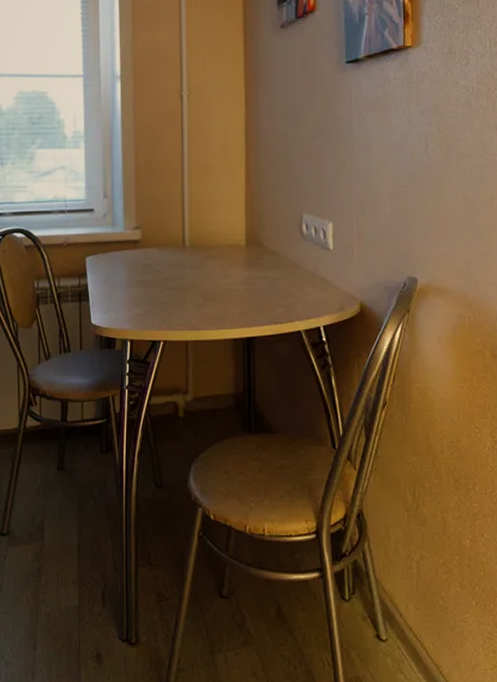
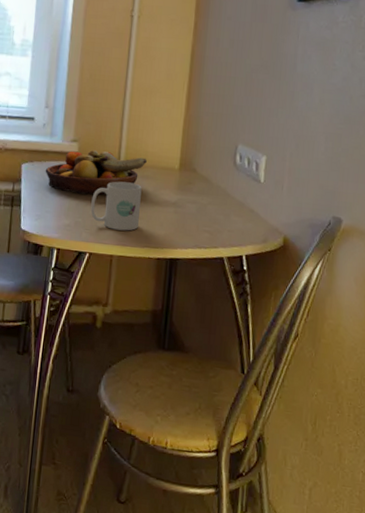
fruit bowl: none [110,235,212,282] -> present [45,149,147,195]
mug: none [160,264,210,314] -> present [90,181,142,231]

